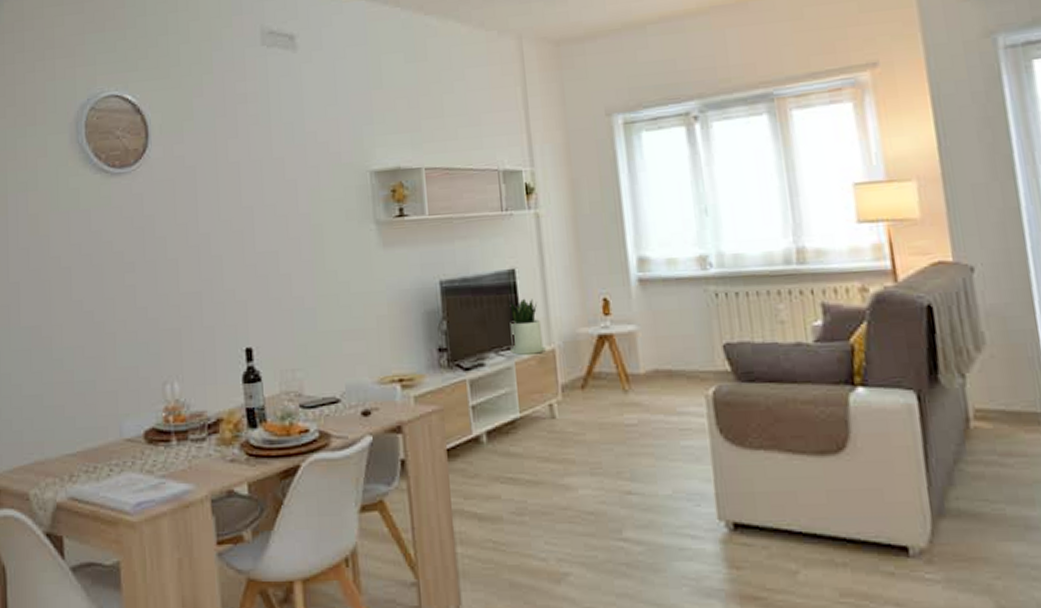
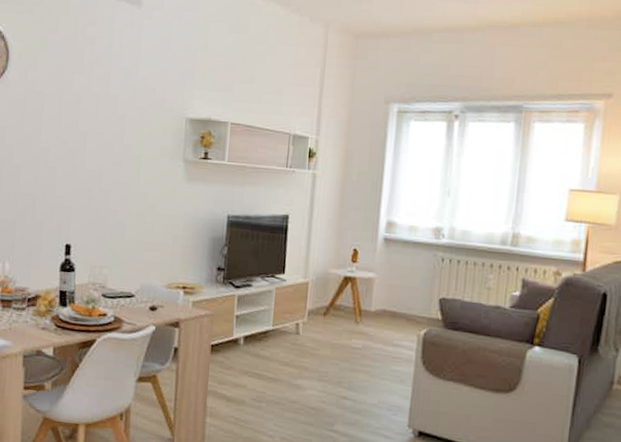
planter: present [509,298,547,355] -> none [274,239,303,284]

